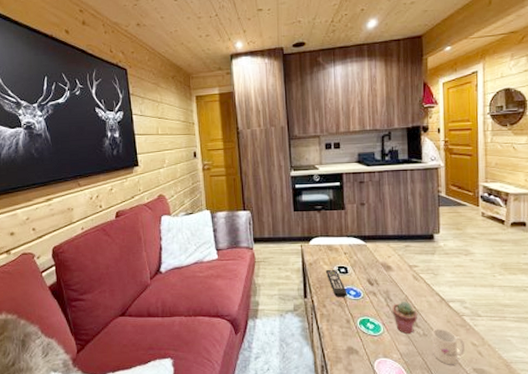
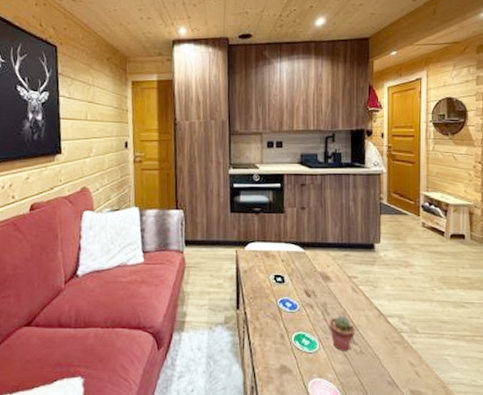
remote control: present [325,269,347,297] -> none [260,278,283,309]
mug: present [432,328,464,365] -> none [370,346,402,386]

